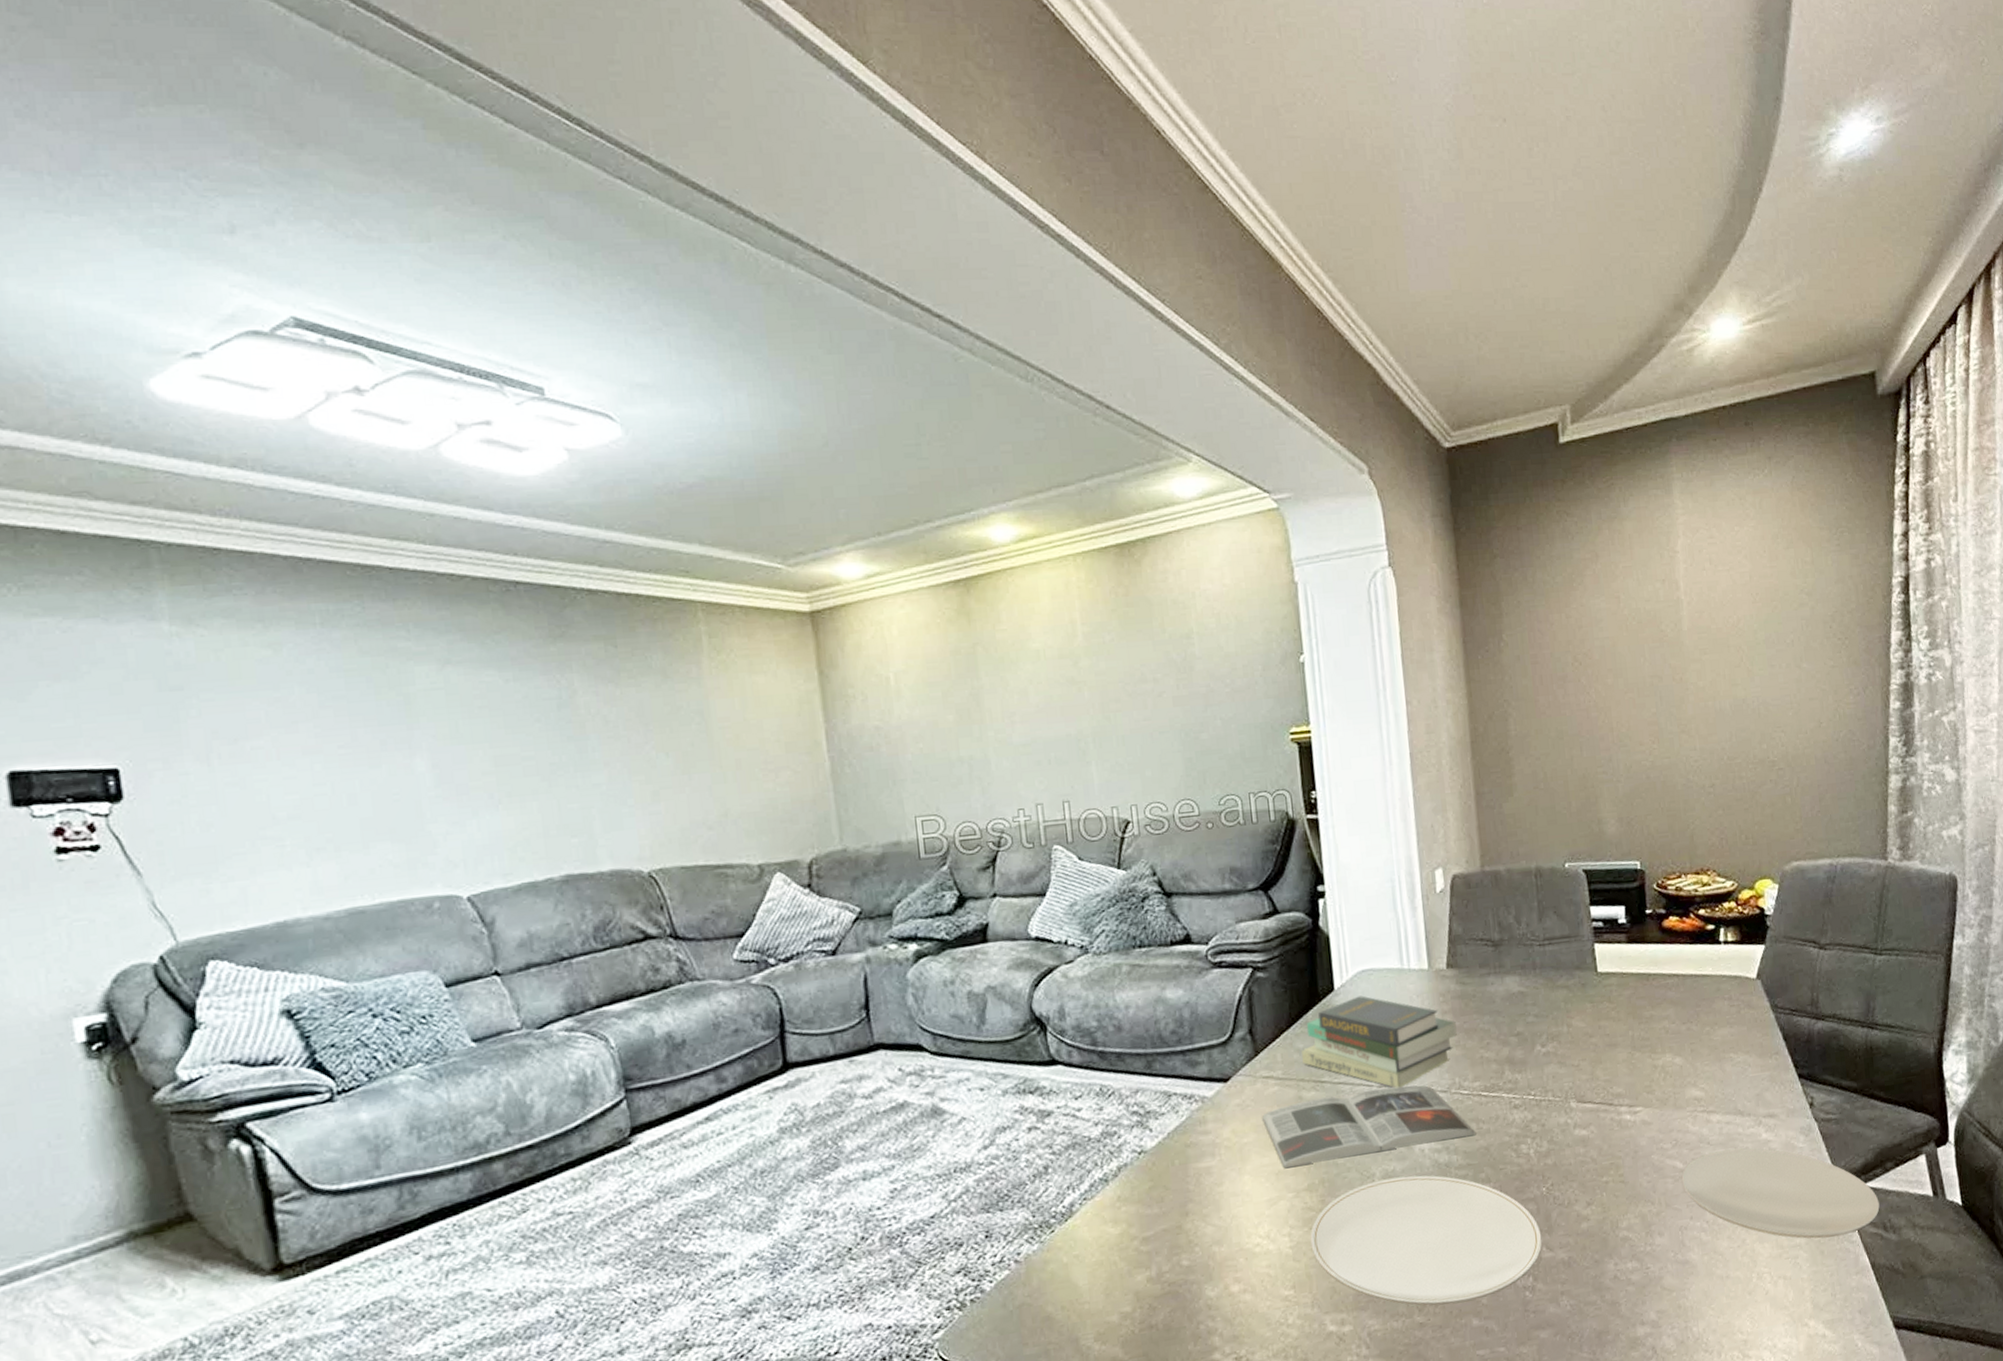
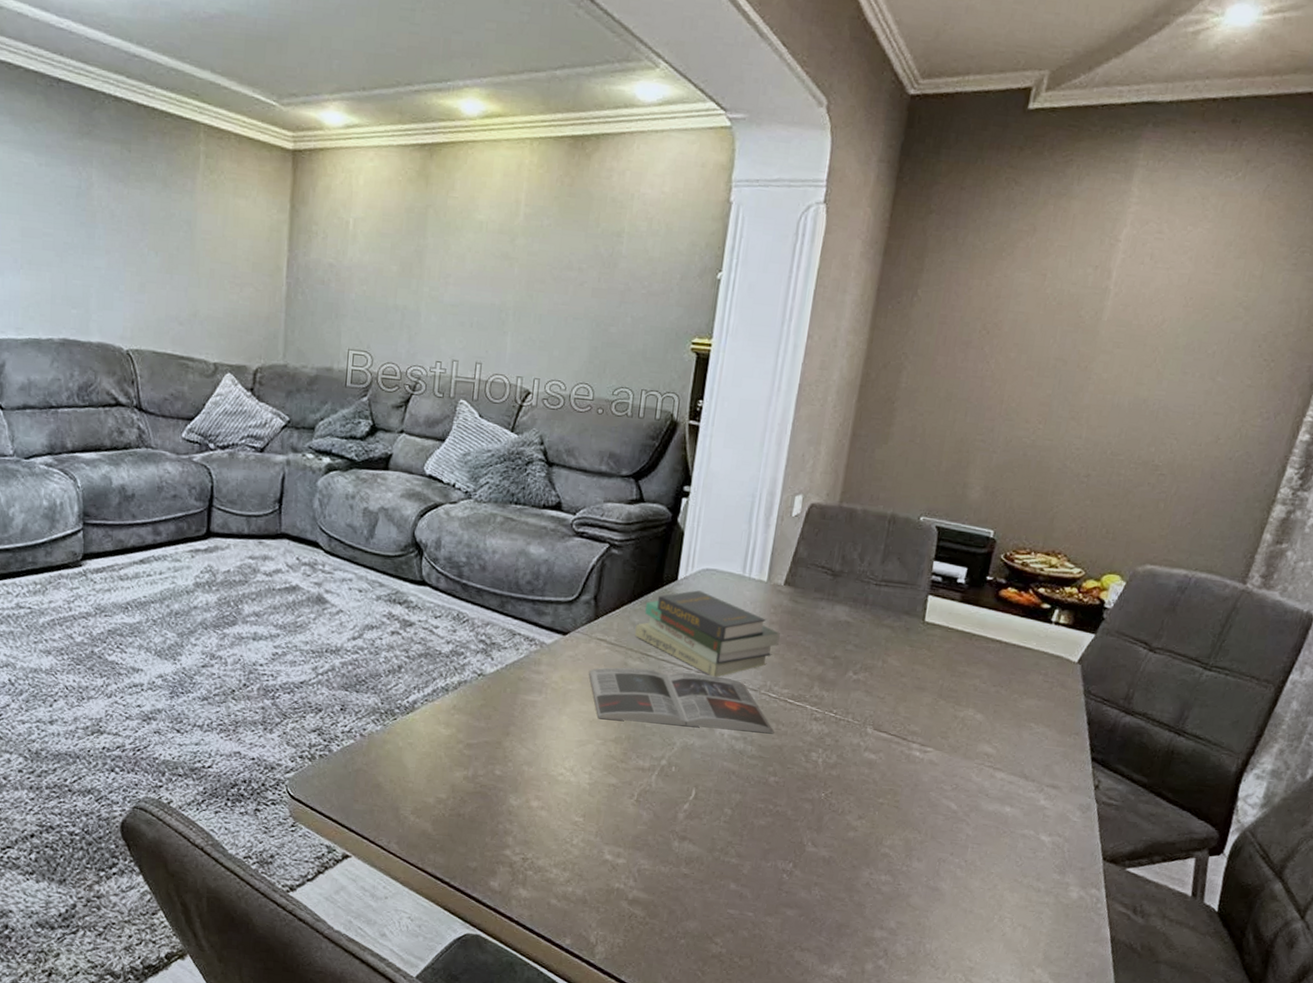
plate: present [1310,1175,1542,1306] -> none [606,749,811,869]
plate: present [1681,1148,1880,1239] -> none [951,803,1137,907]

